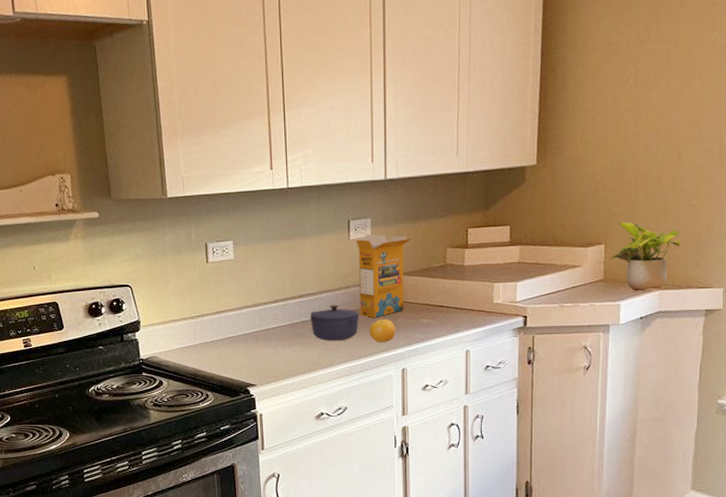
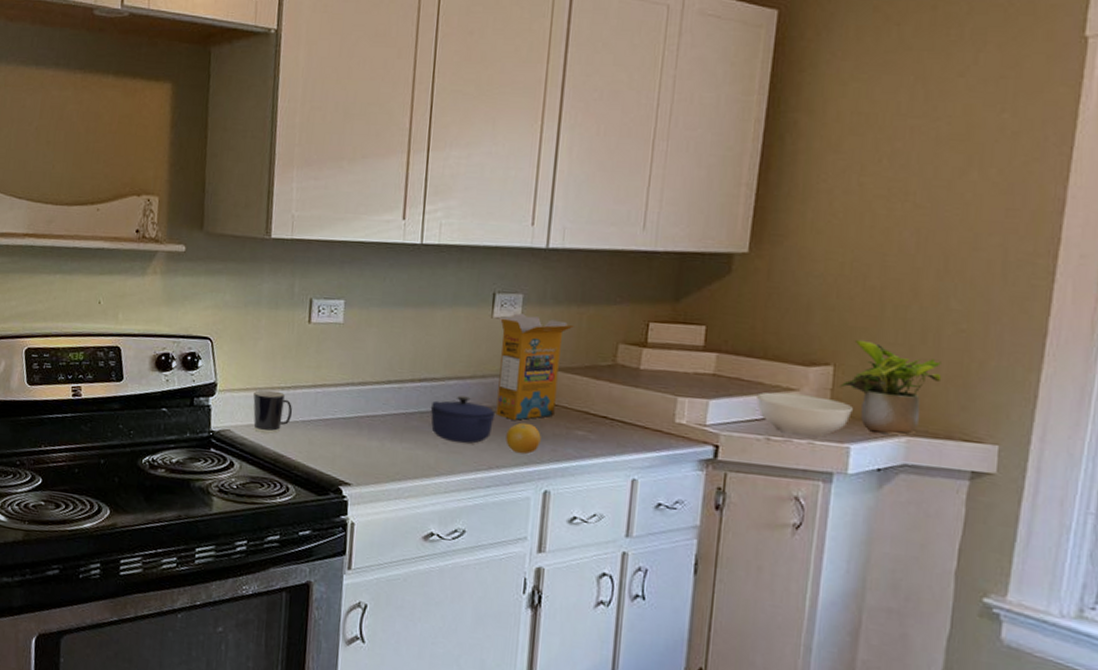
mug: none [171,320,204,355] -> present [253,390,293,434]
bowl: none [551,269,621,301] -> present [756,392,854,438]

